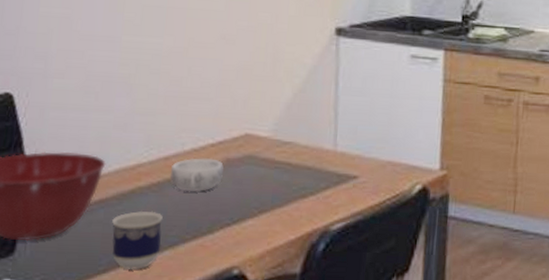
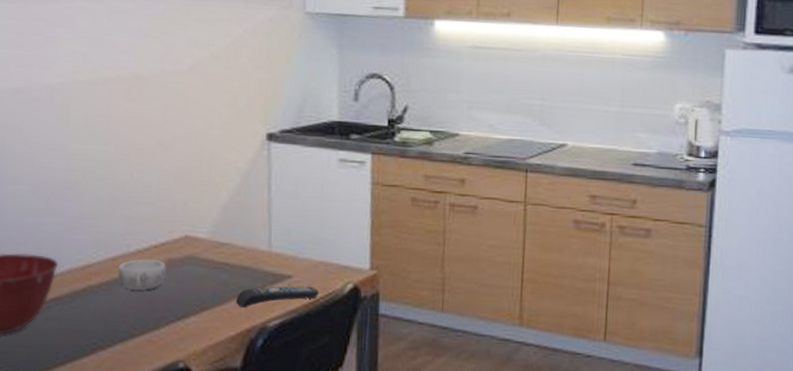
cup: present [112,211,163,271] -> none [67,308,113,363]
remote control: none [296,187,387,210] -> present [235,286,320,308]

